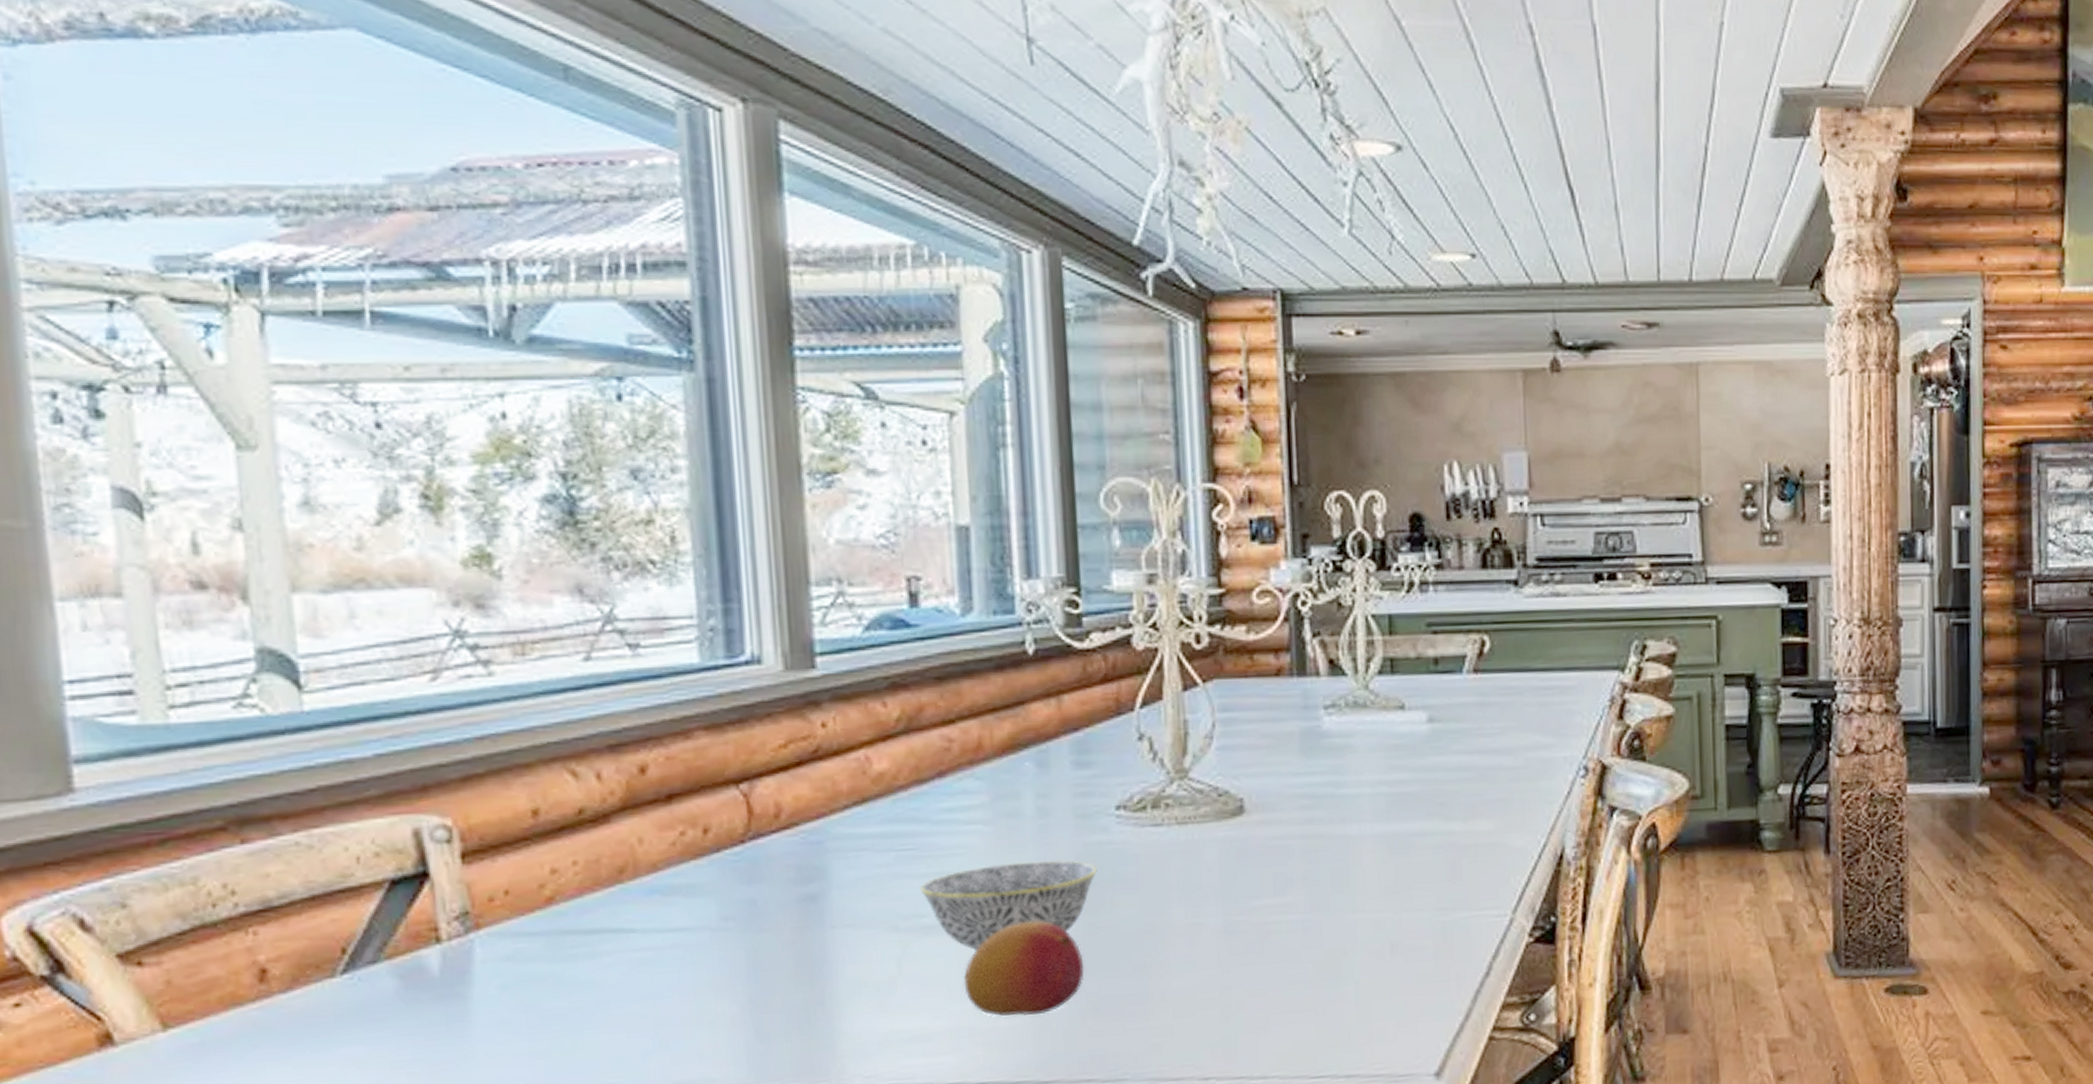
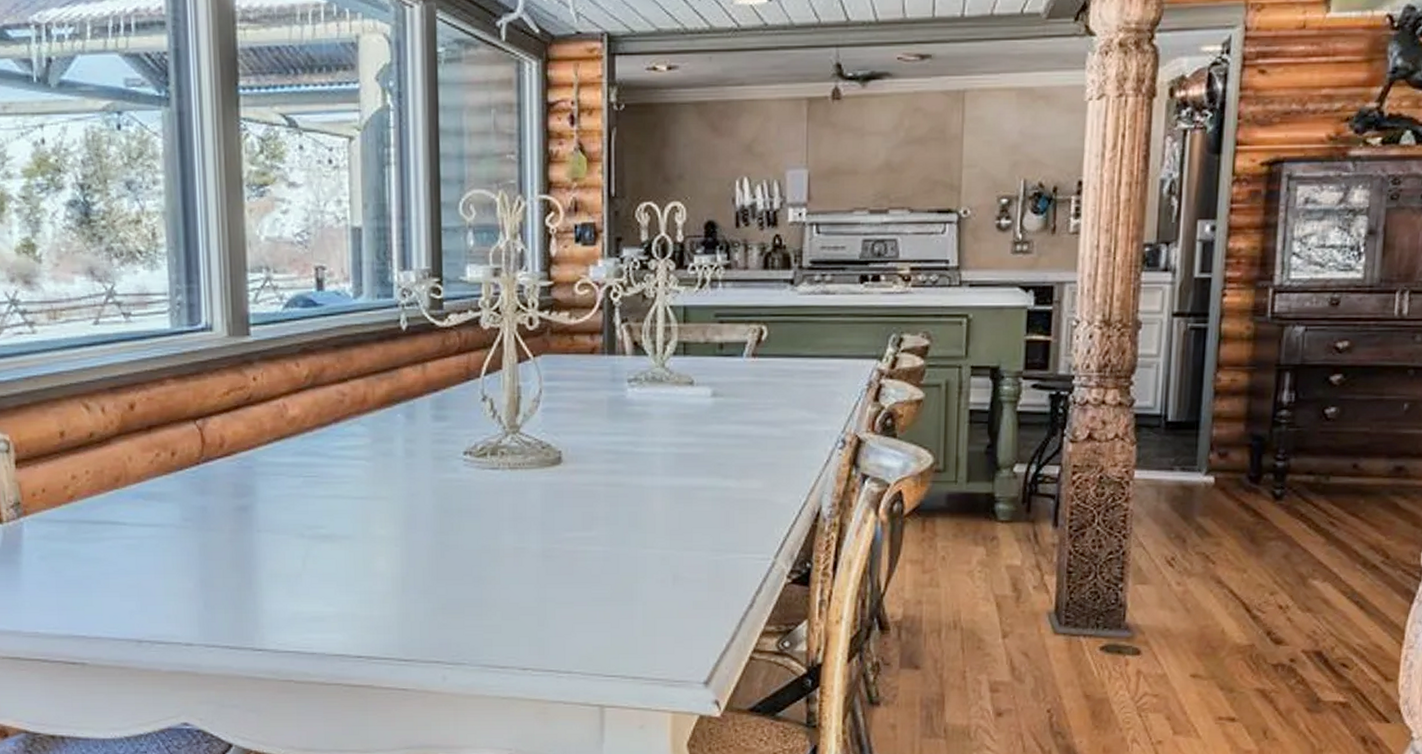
bowl: present [920,859,1097,951] -> none [320,491,448,557]
fruit: present [963,921,1084,1016] -> none [349,537,436,609]

